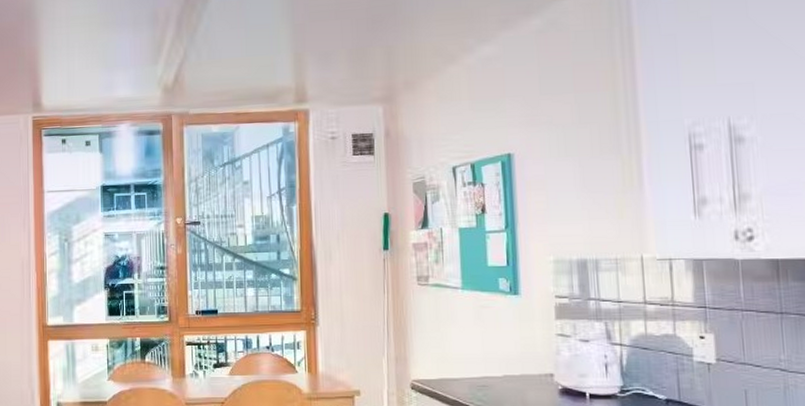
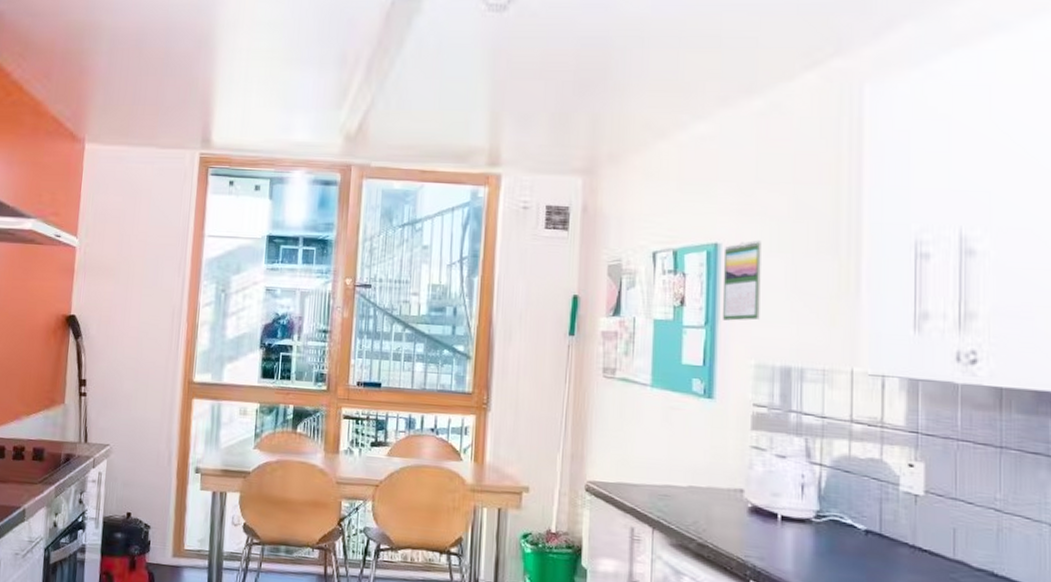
calendar: none [516,146,554,223] -> present [722,239,761,321]

